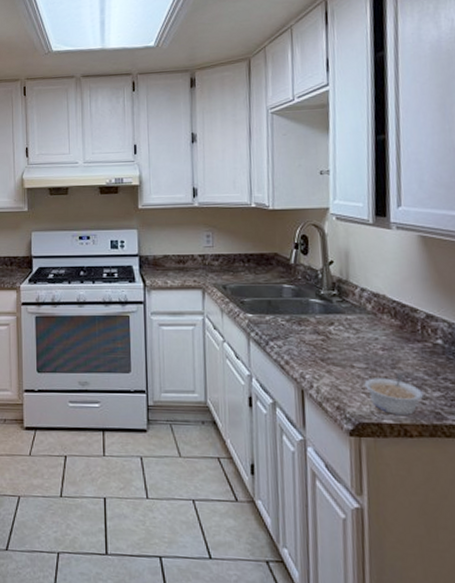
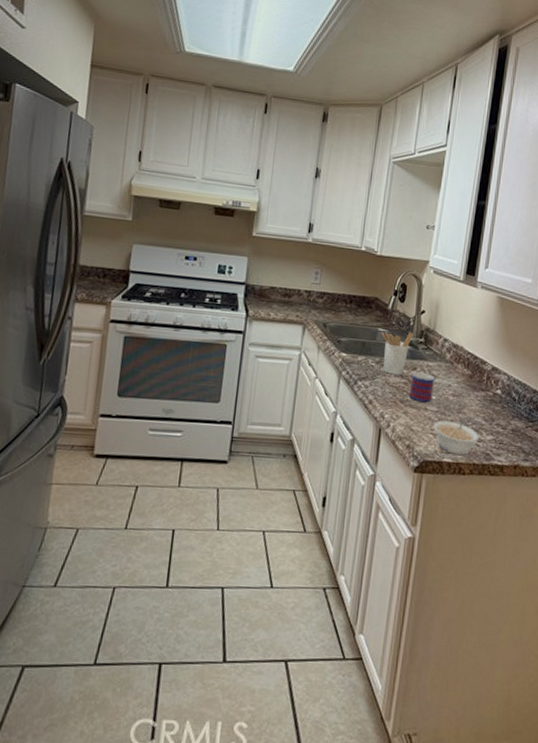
utensil holder: none [287,285,324,332] -> present [381,332,413,375]
mug: none [329,328,371,360] -> present [408,372,445,403]

